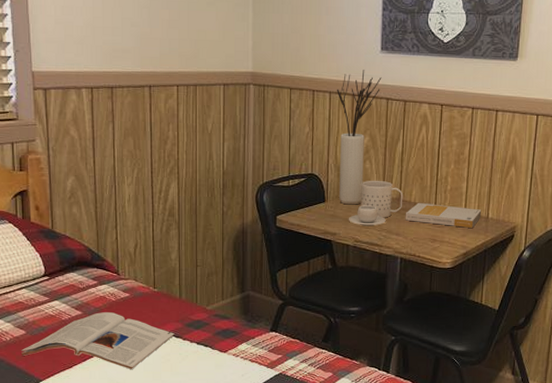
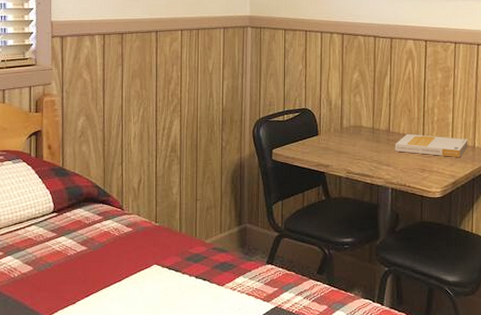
magazine: present [21,312,175,369] -> none [28,247,174,304]
vase: present [337,70,382,205] -> none [328,11,369,137]
teacup: present [348,205,386,227] -> none [340,137,376,158]
mug: present [360,180,403,218] -> none [352,113,392,149]

